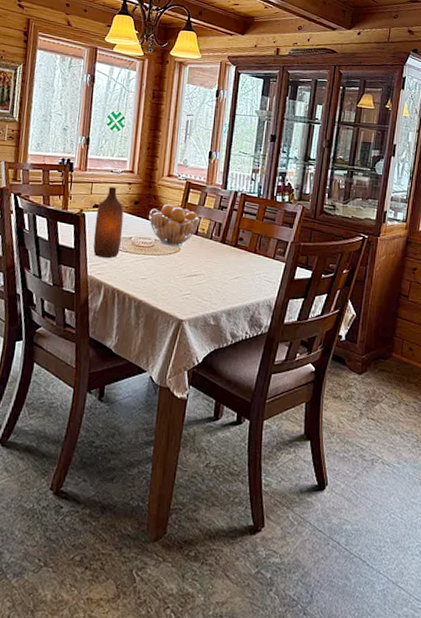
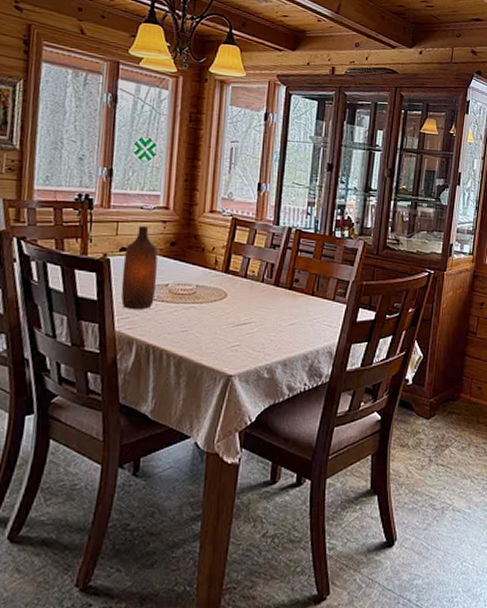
fruit basket: present [149,203,200,246] -> none [189,243,250,292]

